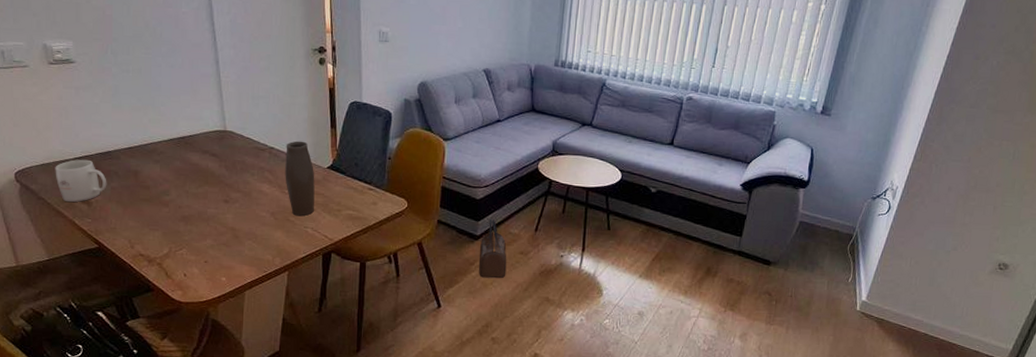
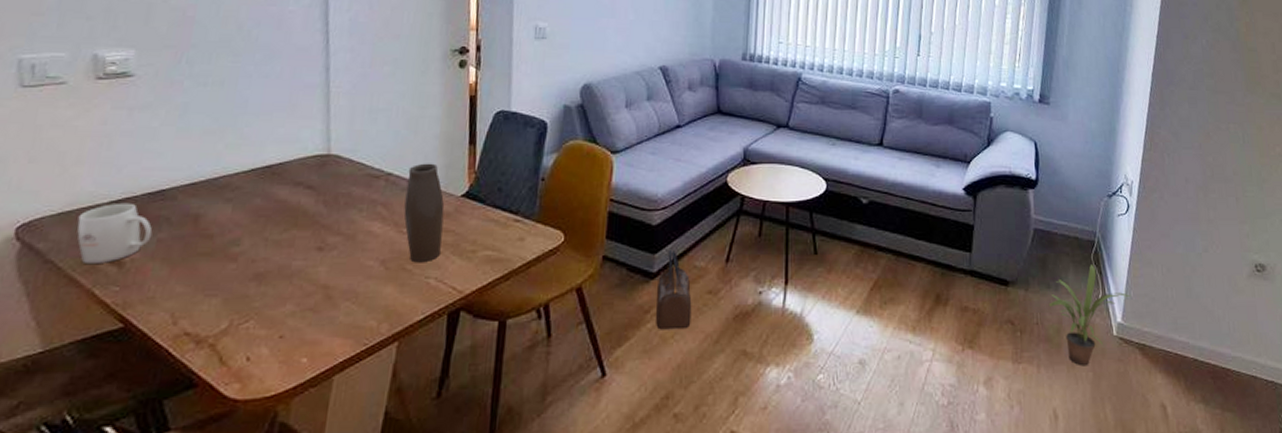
potted plant: none [803,254,878,332] -> present [1048,265,1130,366]

